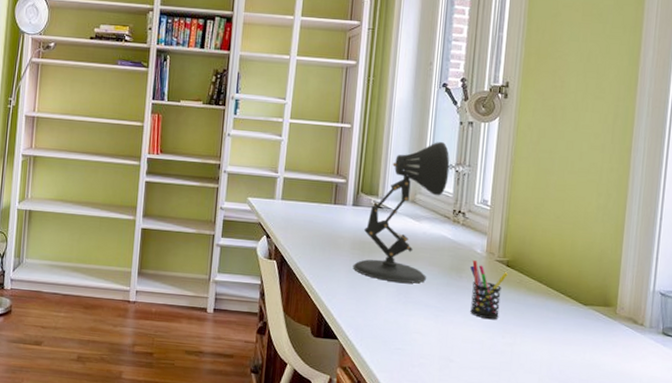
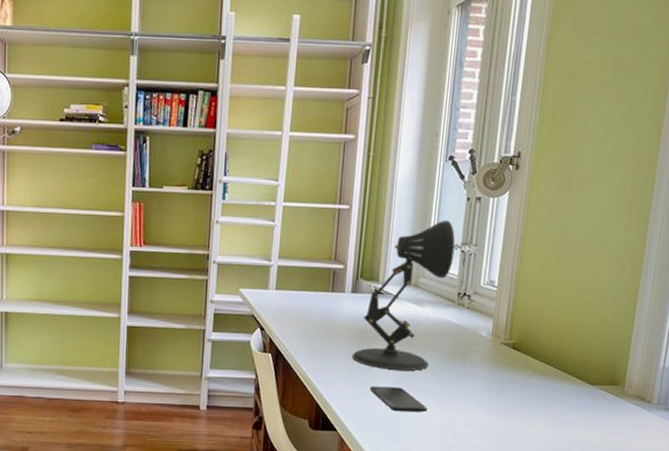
smartphone: none [369,296,426,325] -> present [369,386,428,412]
pen holder: present [469,260,508,320] -> none [474,344,513,404]

